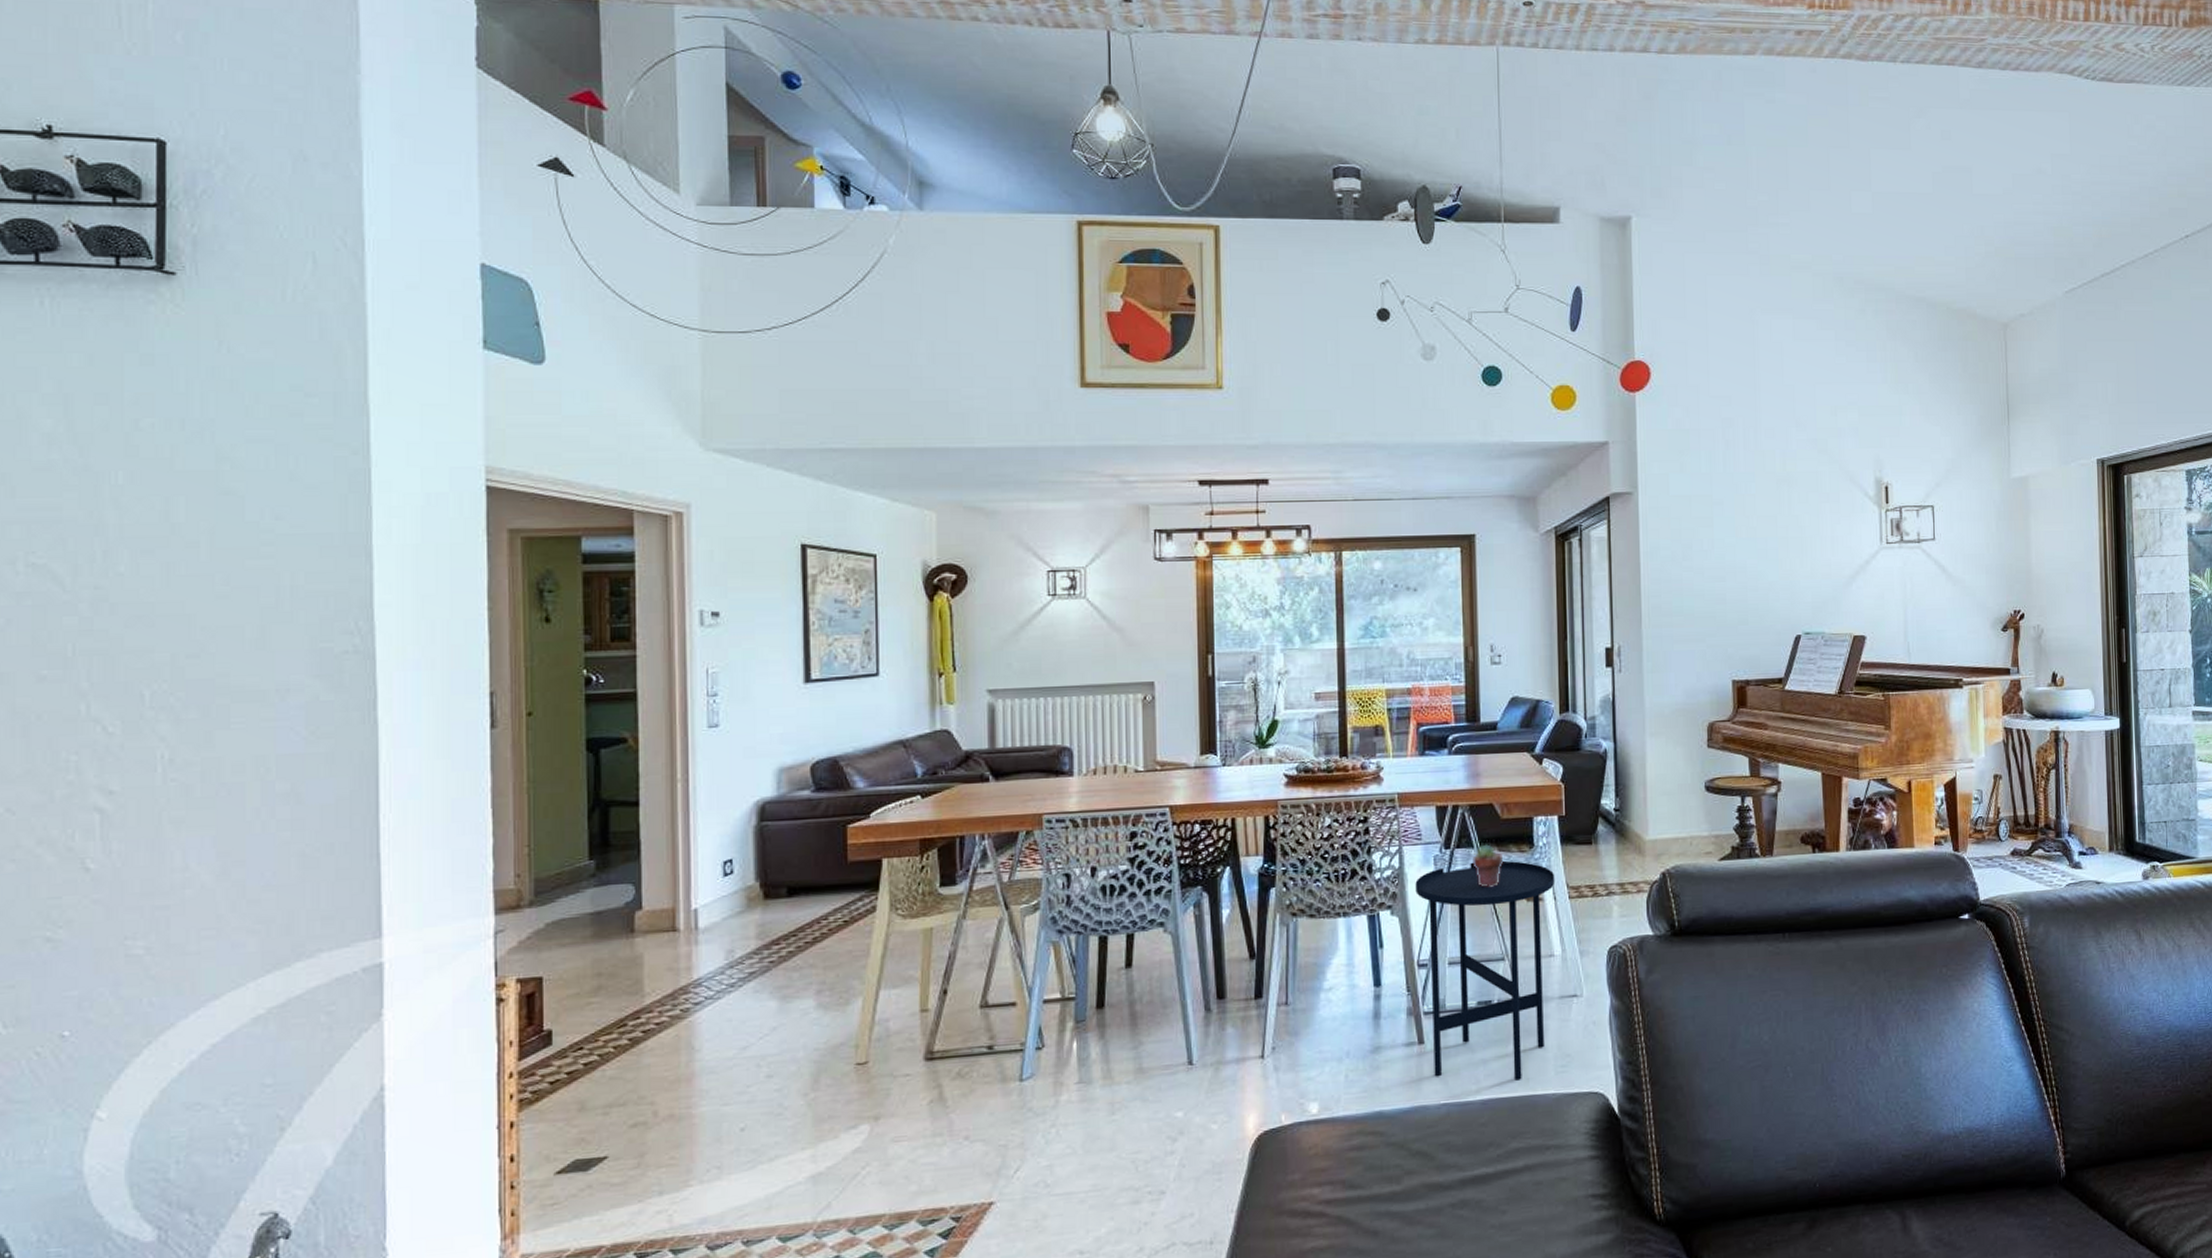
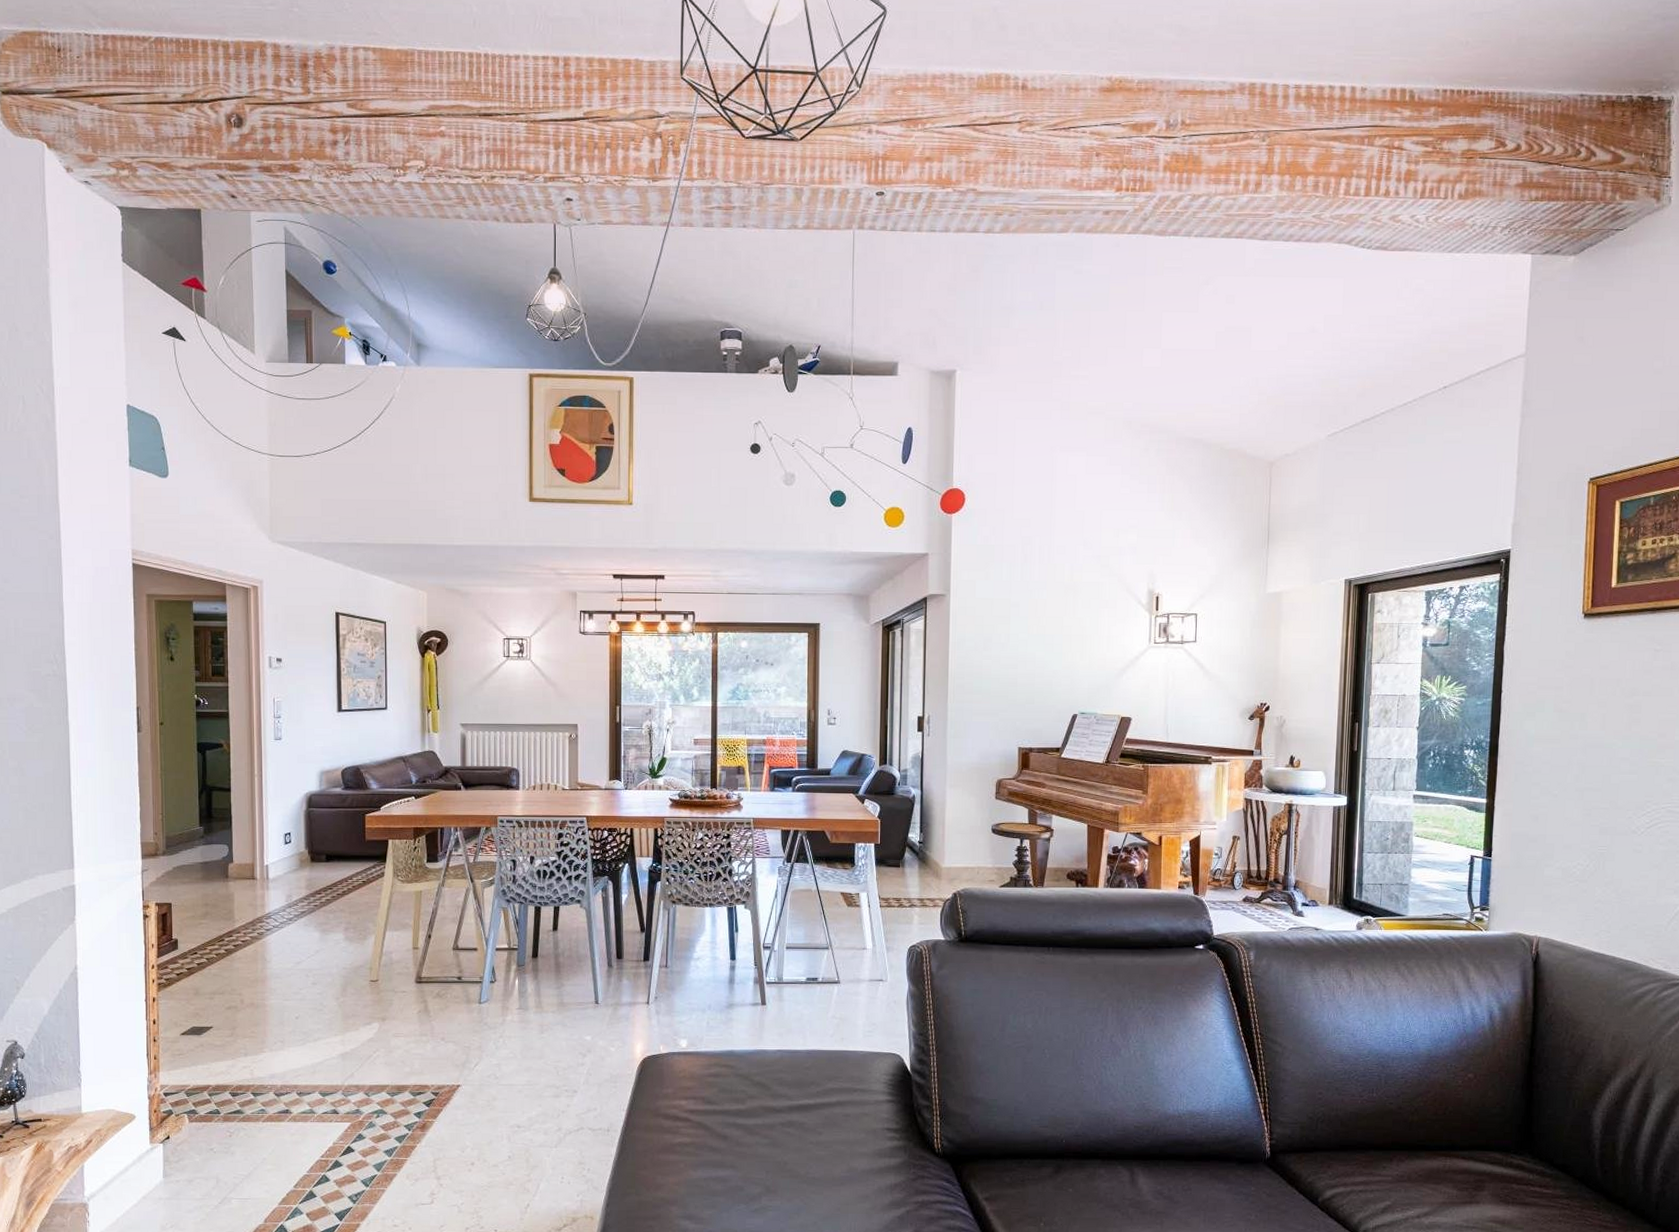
side table: present [1415,860,1555,1081] -> none [764,874,870,1039]
potted succulent: present [1472,844,1503,887] -> none [807,861,830,894]

